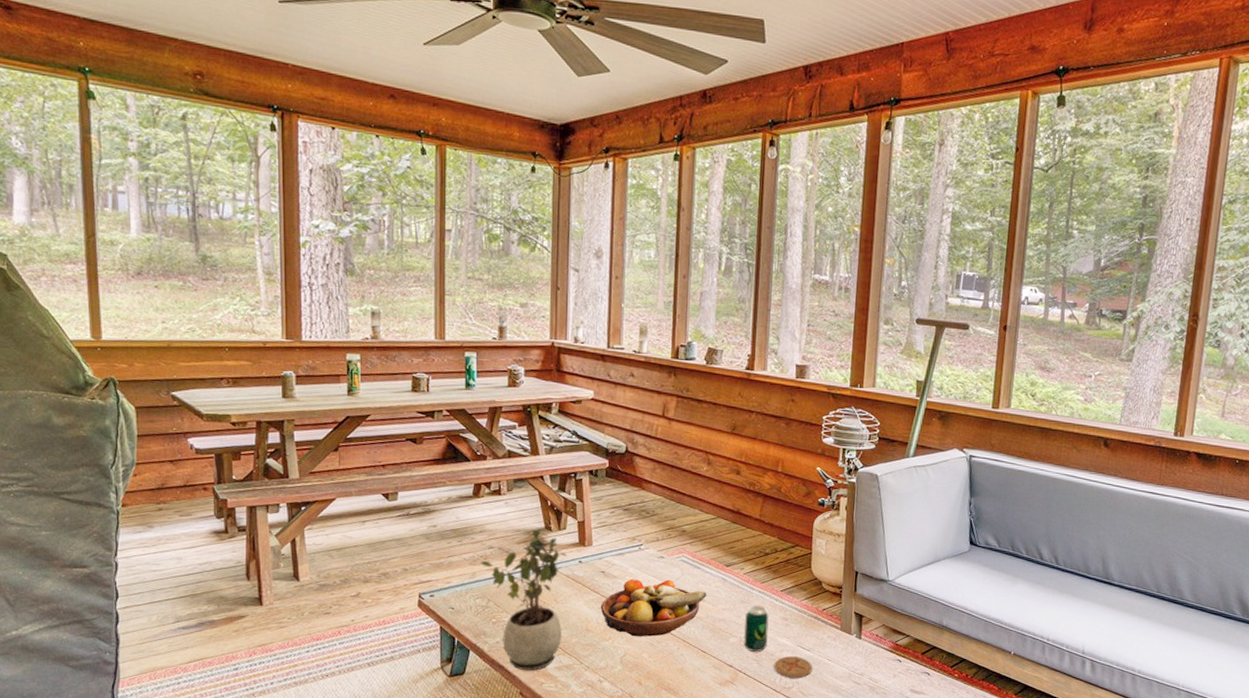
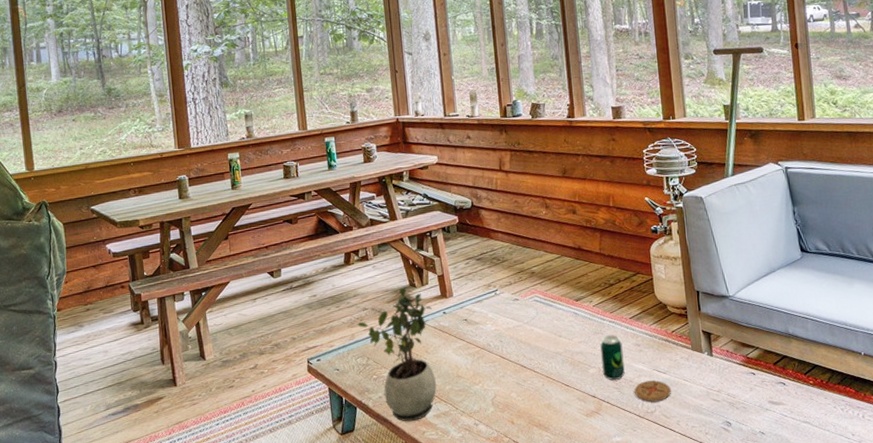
fruit bowl: present [600,579,707,637] -> none [467,319,562,378]

